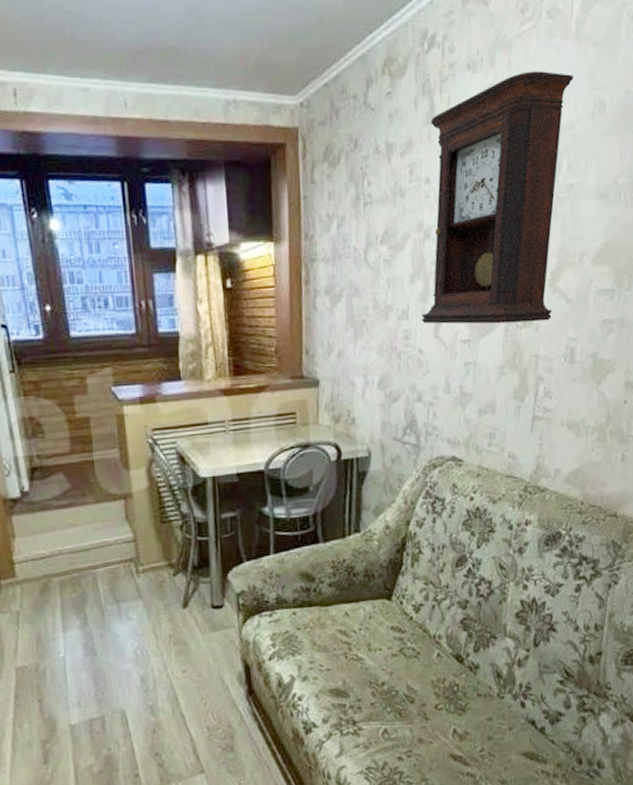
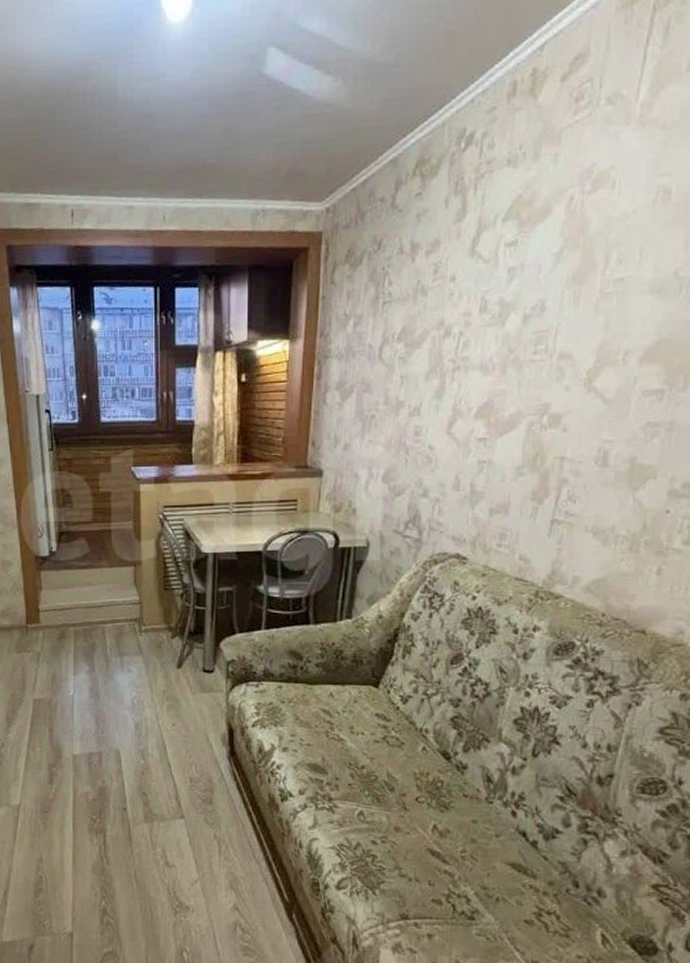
pendulum clock: present [421,71,573,324] -> none [434,160,633,423]

